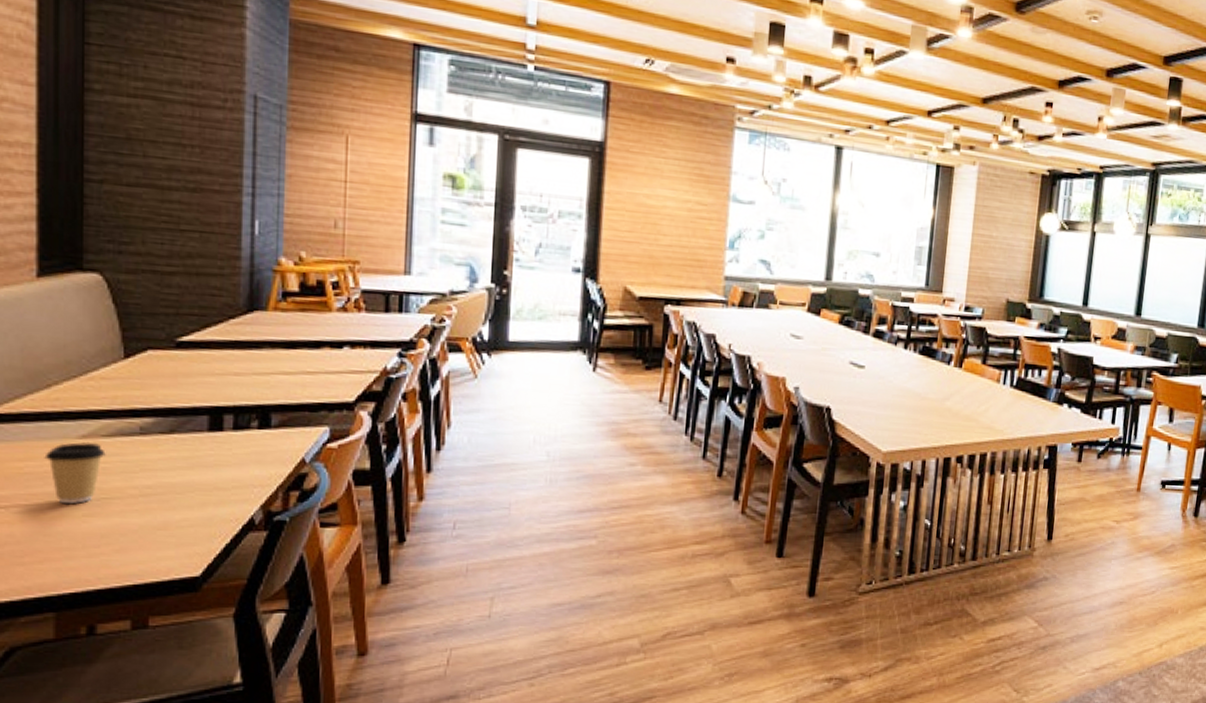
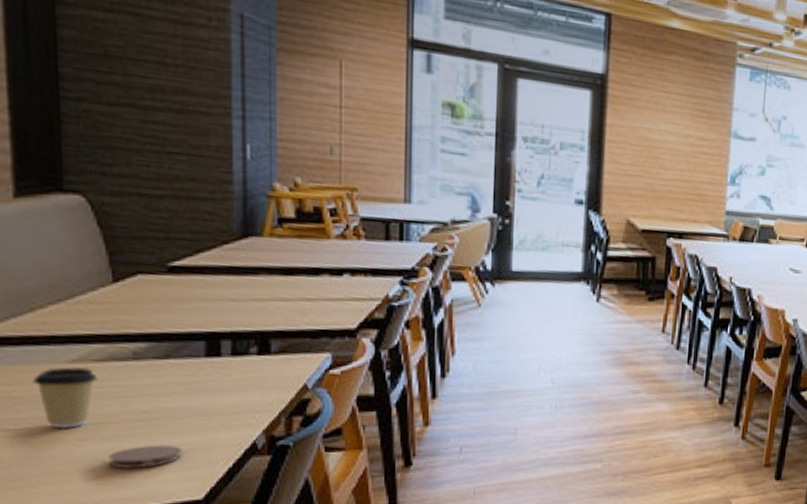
coaster: none [112,520,182,544] -> present [108,445,182,468]

